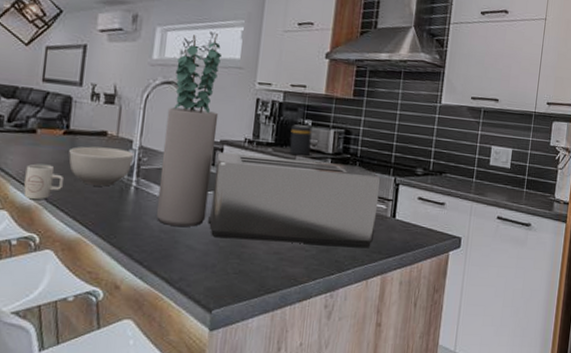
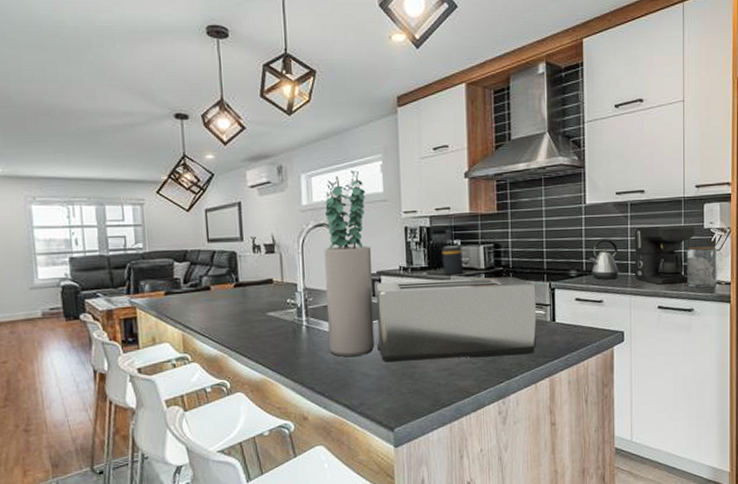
mug: present [23,163,65,200] -> none [207,316,243,350]
bowl: present [68,146,135,187] -> none [242,293,301,330]
kettle: none [437,141,466,184] -> present [589,239,620,280]
coffee maker: none [479,135,542,197] -> present [634,224,695,285]
jar: none [528,162,560,206] -> present [686,246,717,288]

